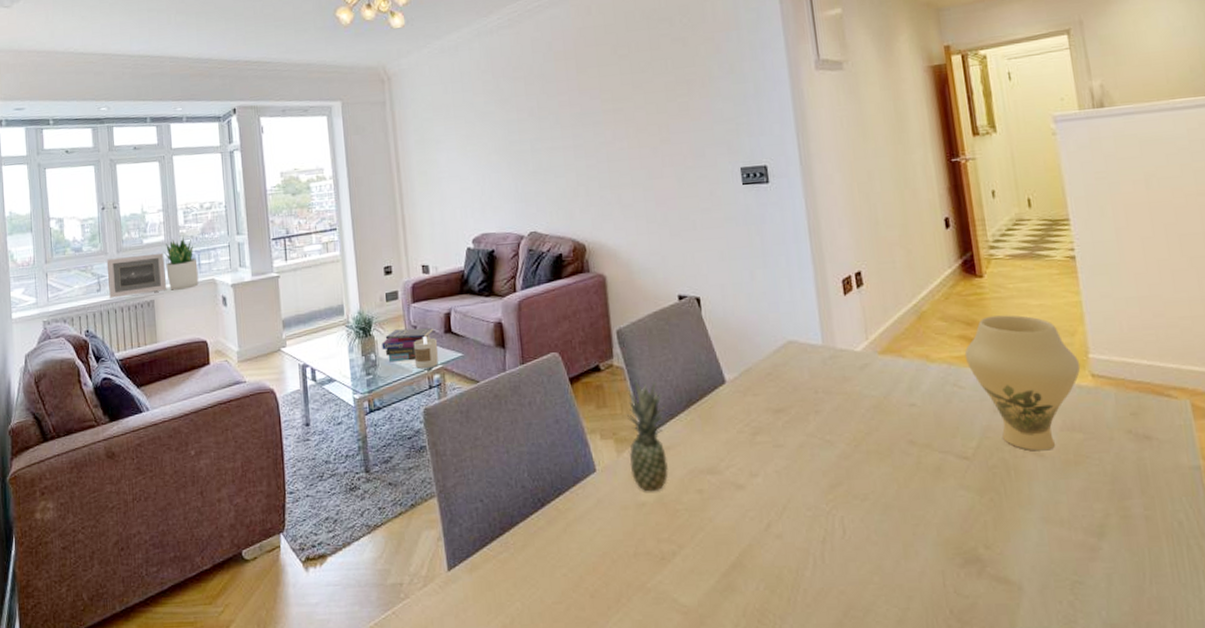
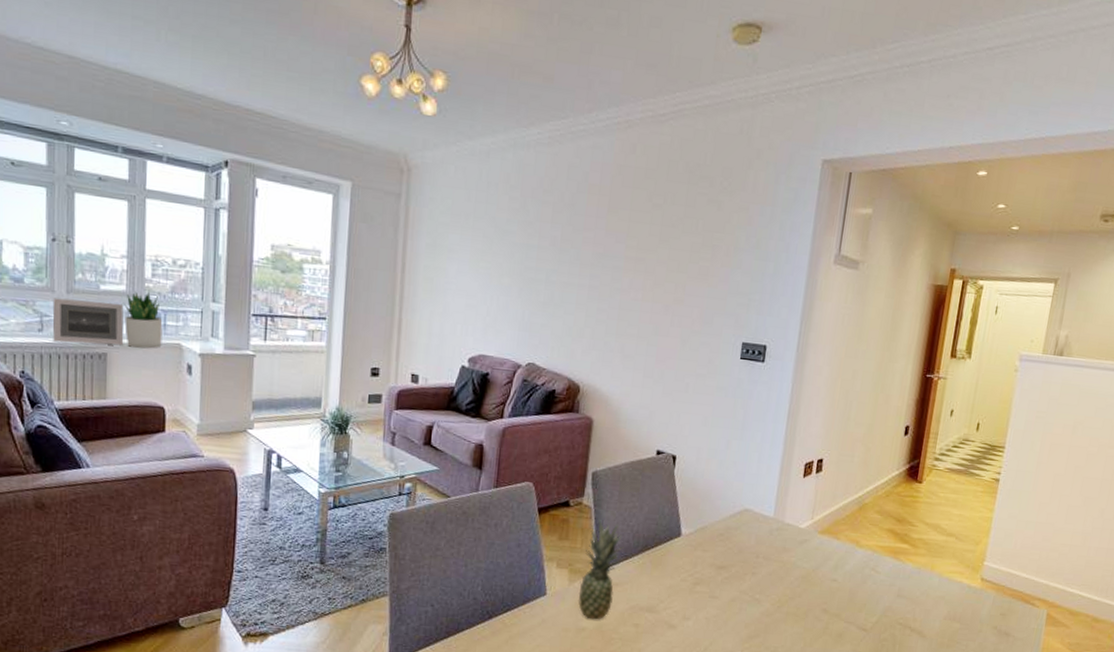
books: present [382,328,434,362] -> none [356,432,413,465]
candle: present [413,336,438,369] -> none [388,444,415,476]
vase: present [964,315,1081,451] -> none [887,517,976,633]

